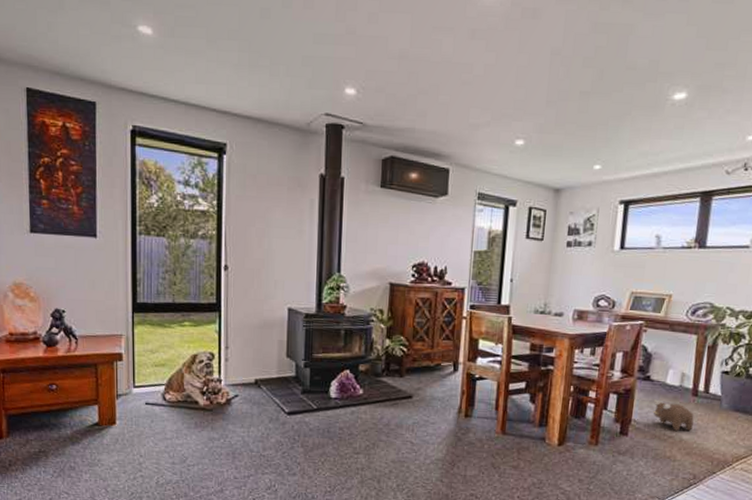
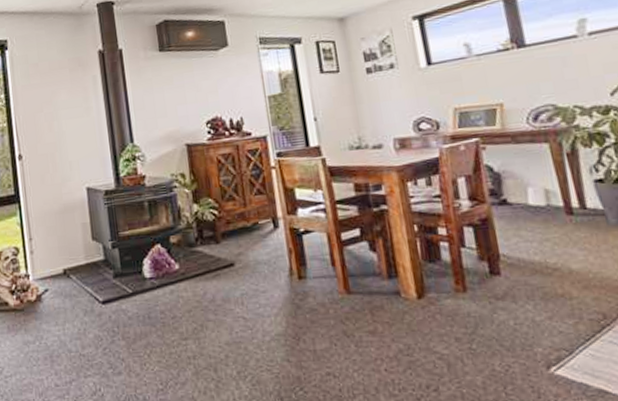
plush toy: present [653,399,694,431] -> none [519,226,581,261]

